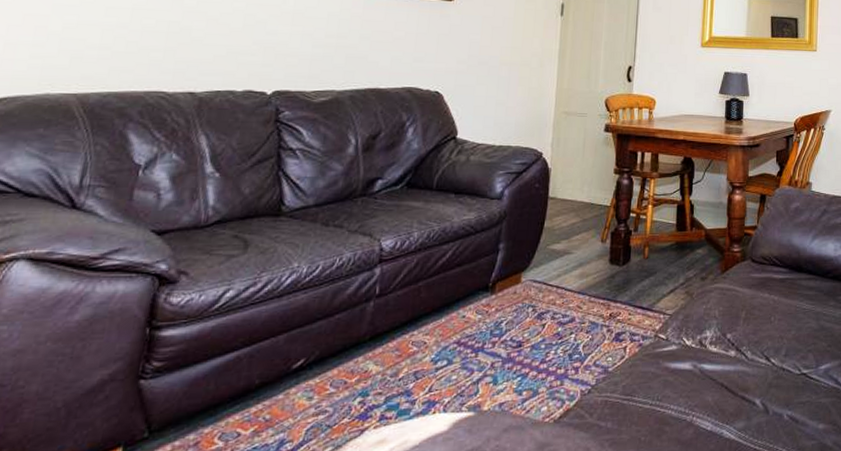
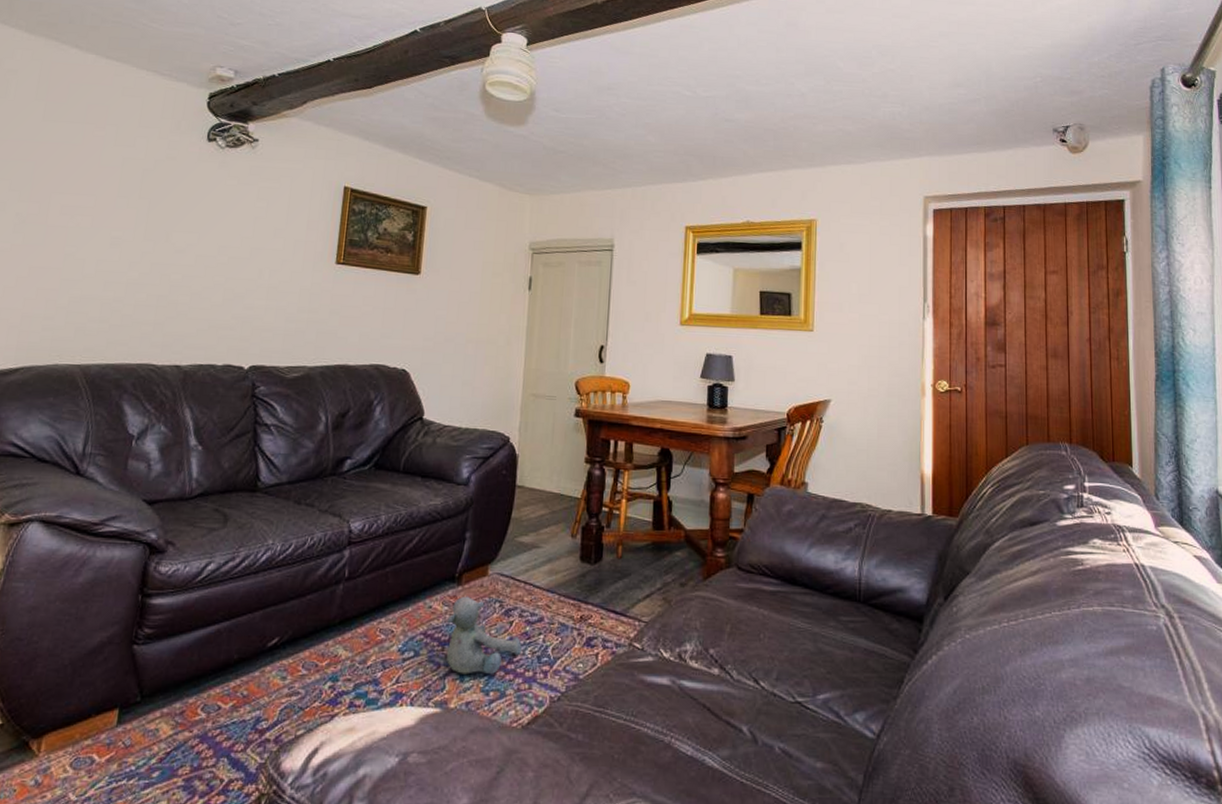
plush toy: none [480,303,554,378] -> present [447,596,522,675]

